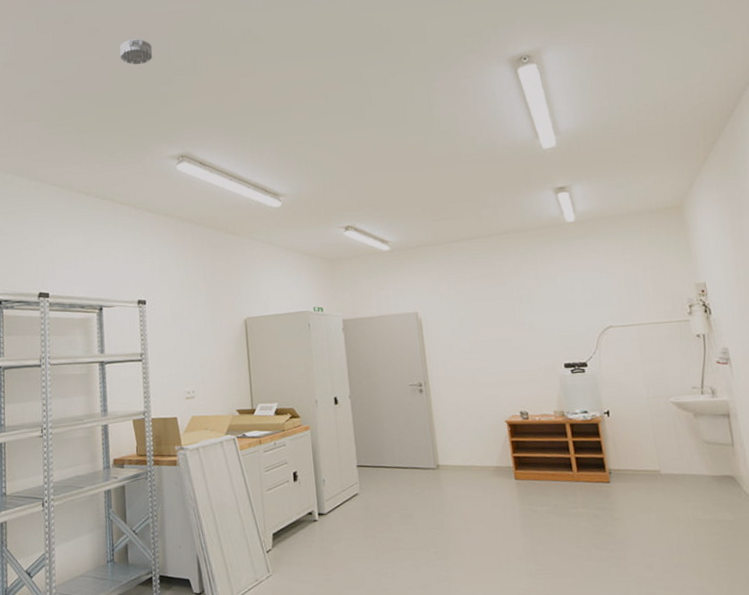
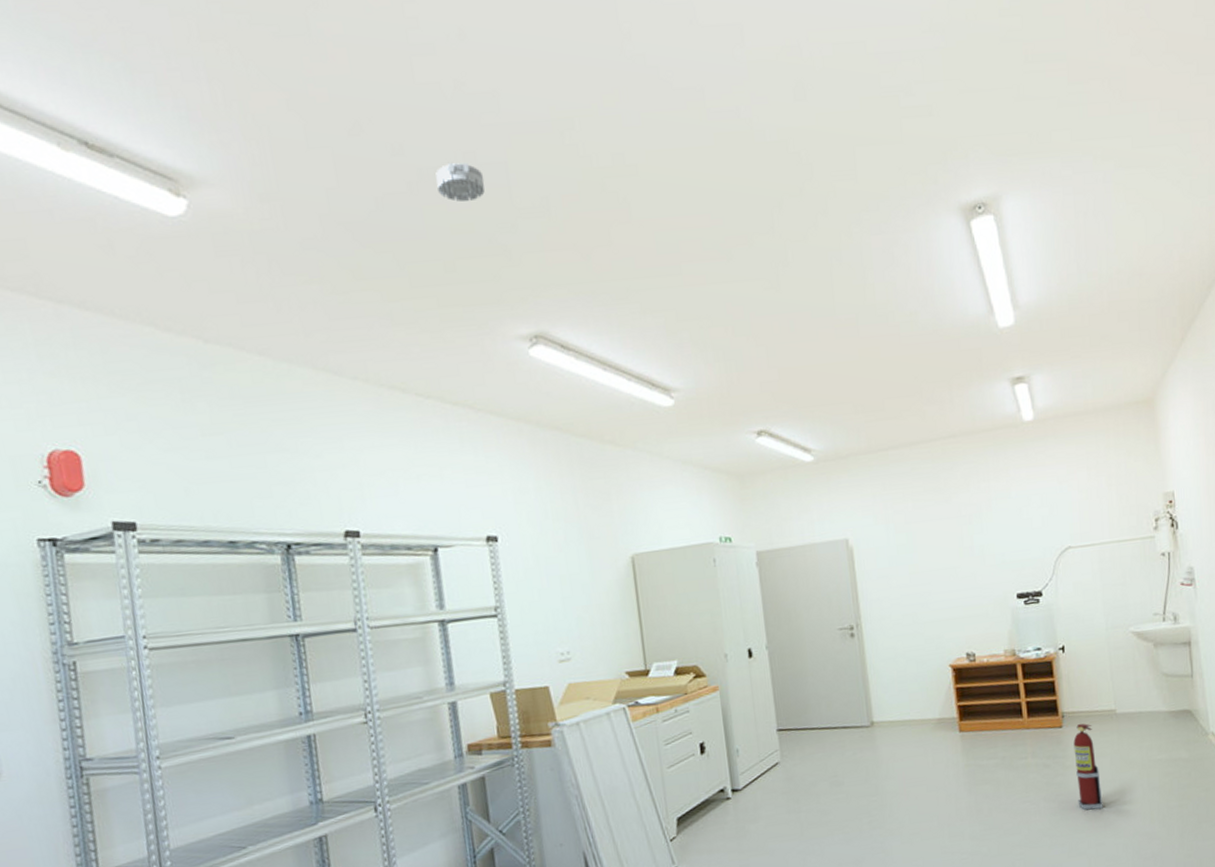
fire extinguisher: none [621,481,652,561] -> present [1073,723,1103,810]

